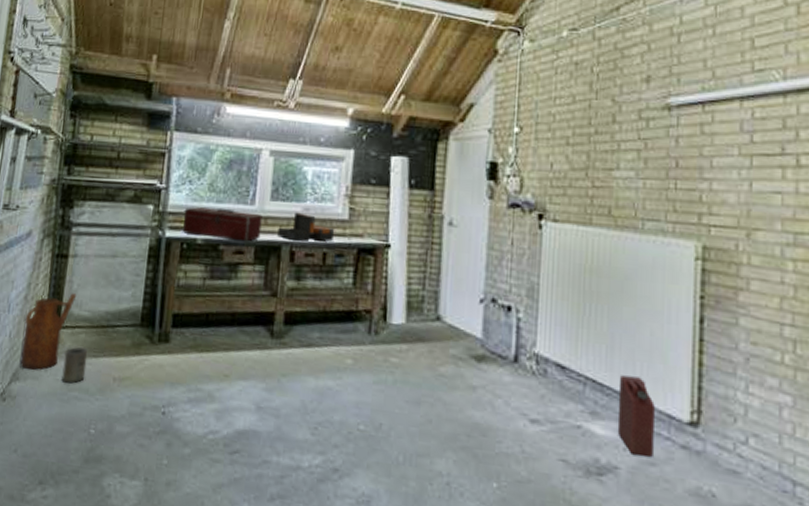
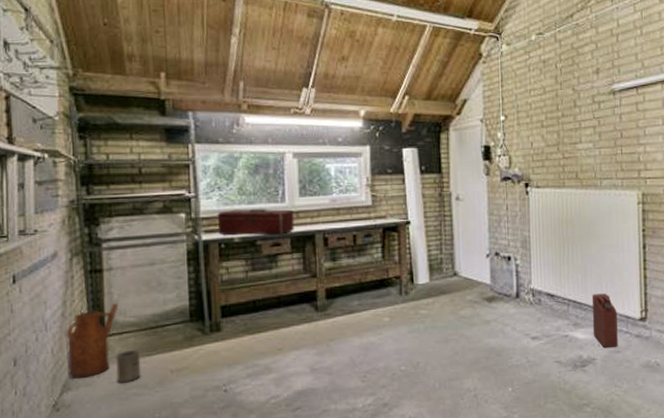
toolbox: present [277,212,335,242] -> none [310,204,361,229]

